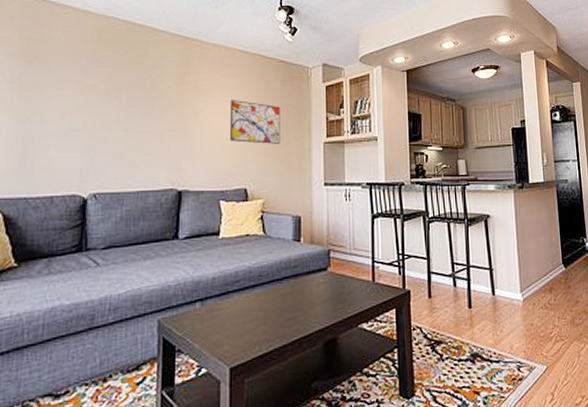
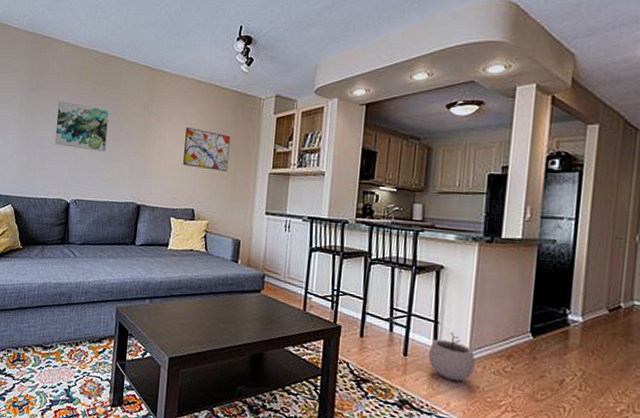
wall art: none [62,74,135,133] -> present [54,100,109,152]
plant pot: none [488,276,527,324] -> present [428,332,476,382]

